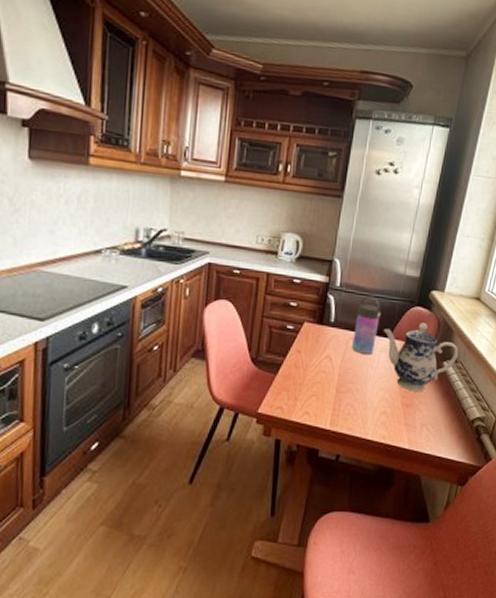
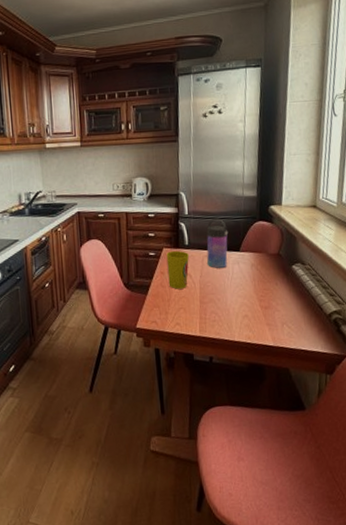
cup: none [303,326,333,373] -> present [166,250,189,289]
teapot: present [384,322,459,391] -> none [233,234,305,295]

